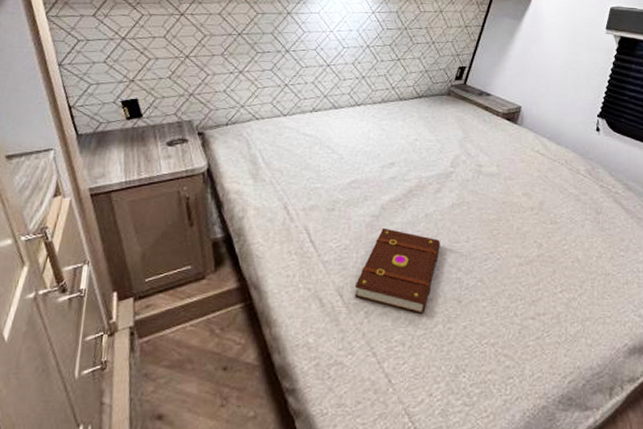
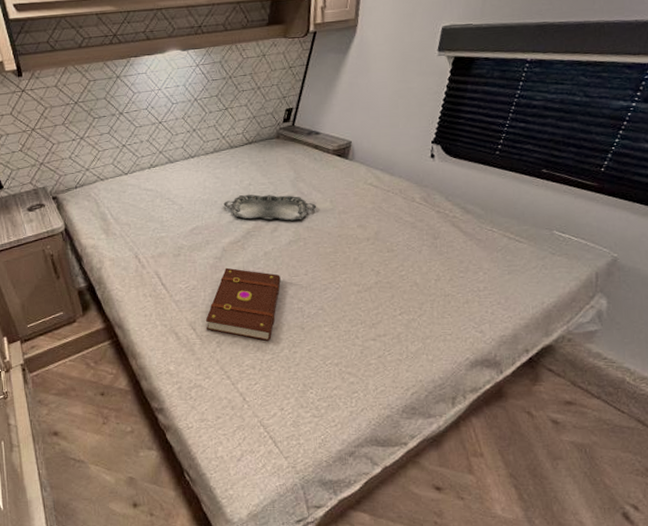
serving tray: none [386,150,483,183] -> present [223,194,317,221]

